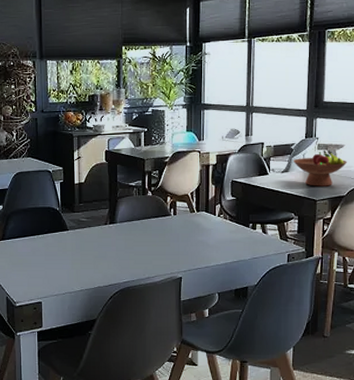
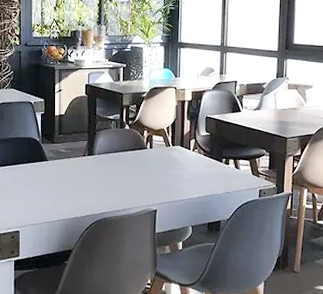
fruit bowl: present [293,150,348,187] -> none [265,89,317,125]

